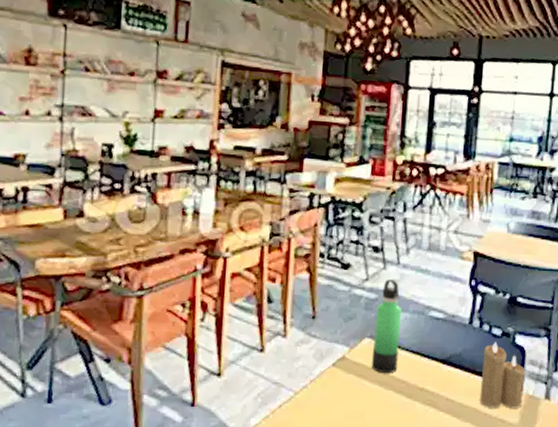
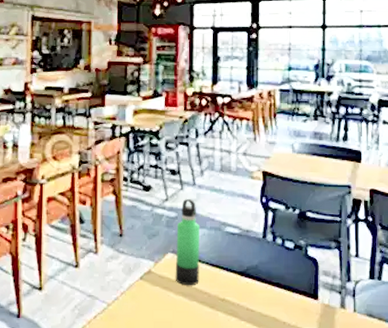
candle: present [479,342,526,409] -> none [278,255,320,318]

